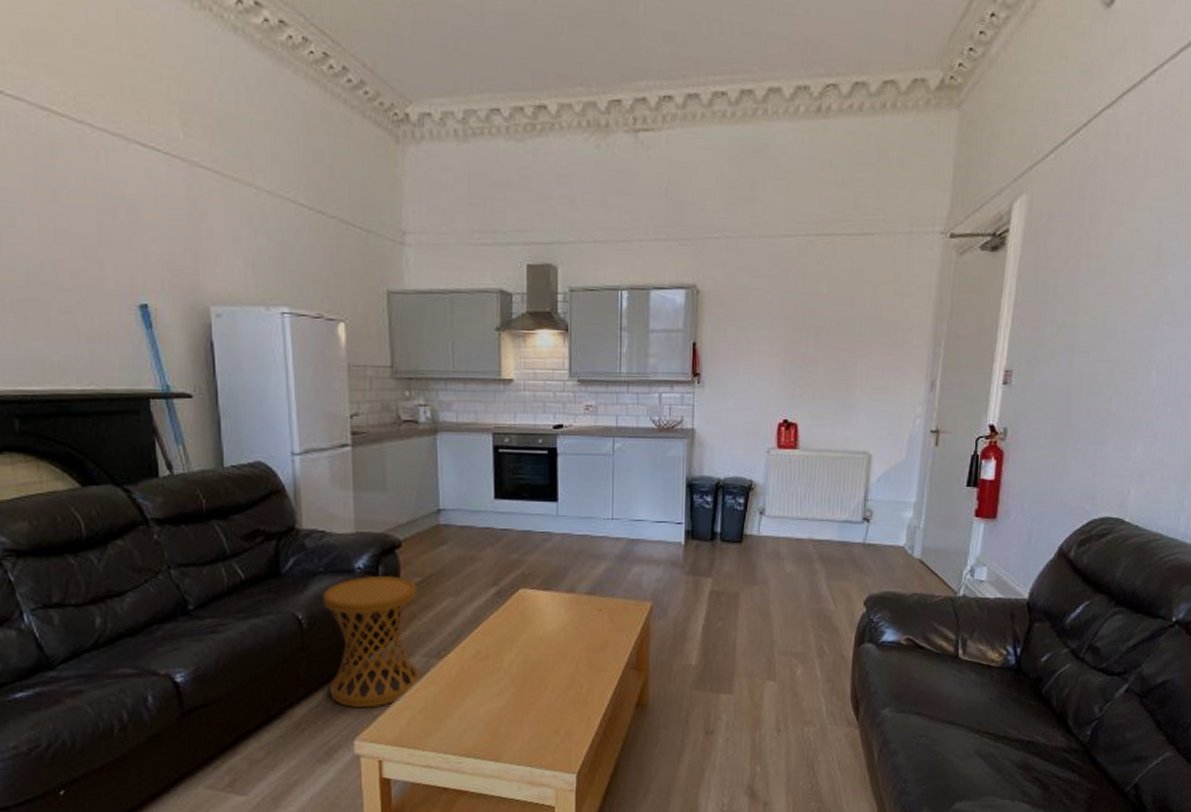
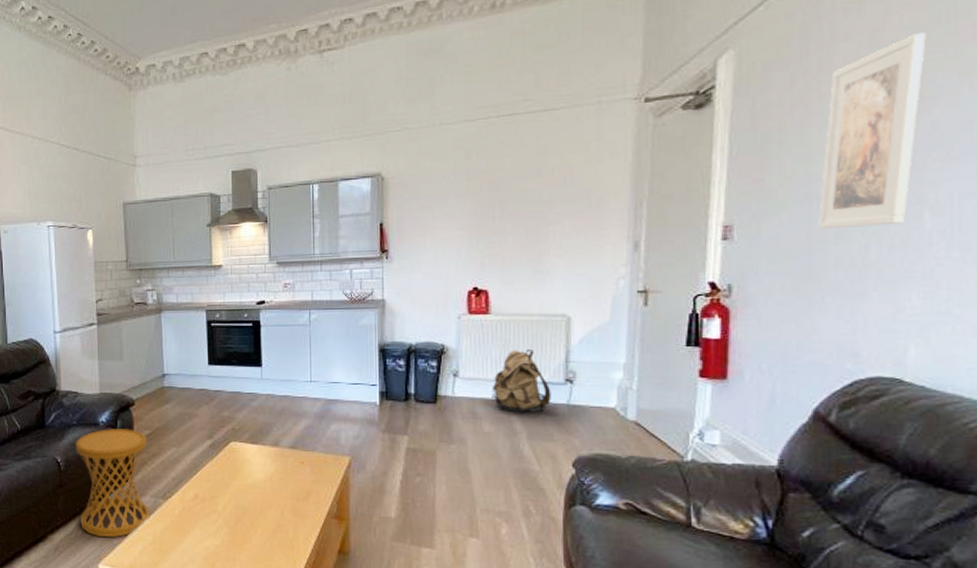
backpack: none [795,487,850,551] -> present [491,350,551,412]
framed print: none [1077,202,1170,380] -> present [818,32,927,230]

